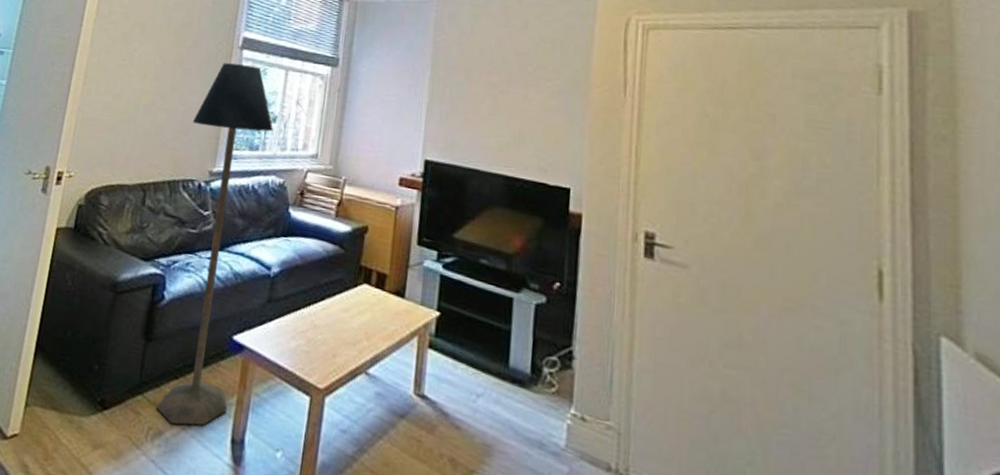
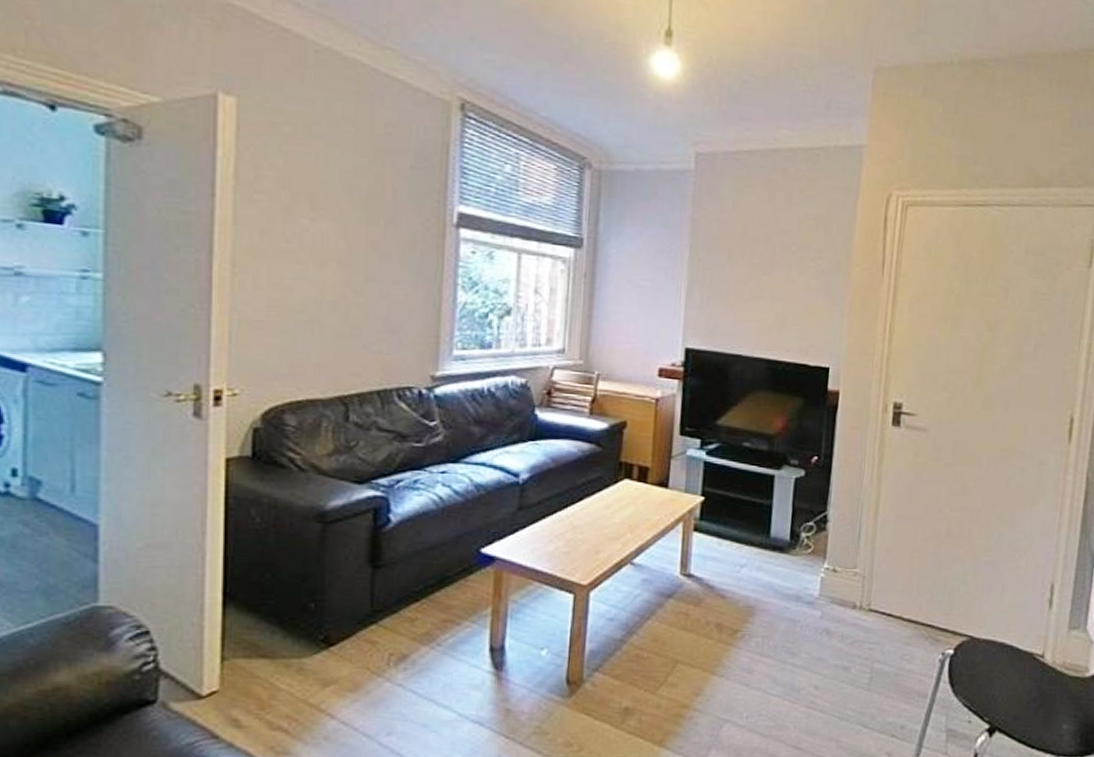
floor lamp: present [156,63,273,426] -> none [396,245,508,646]

